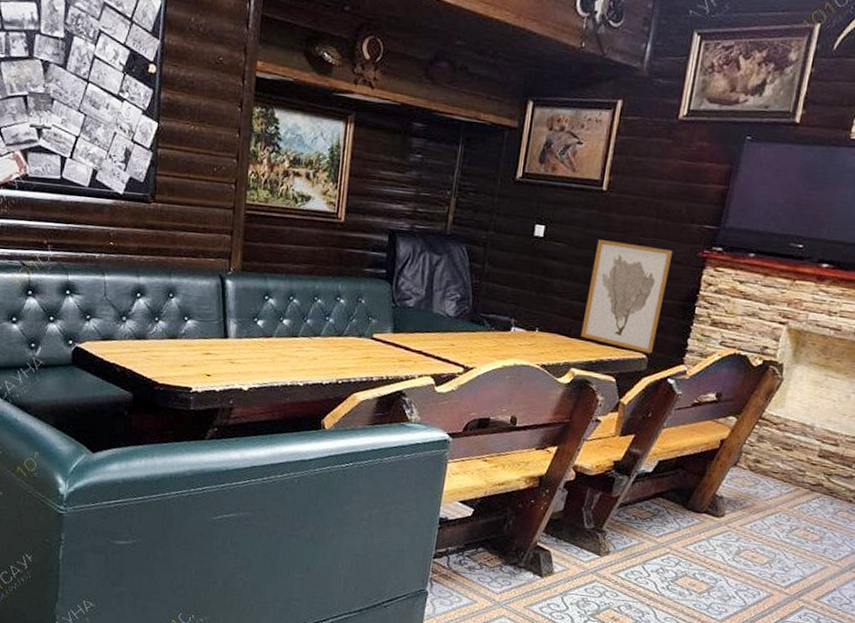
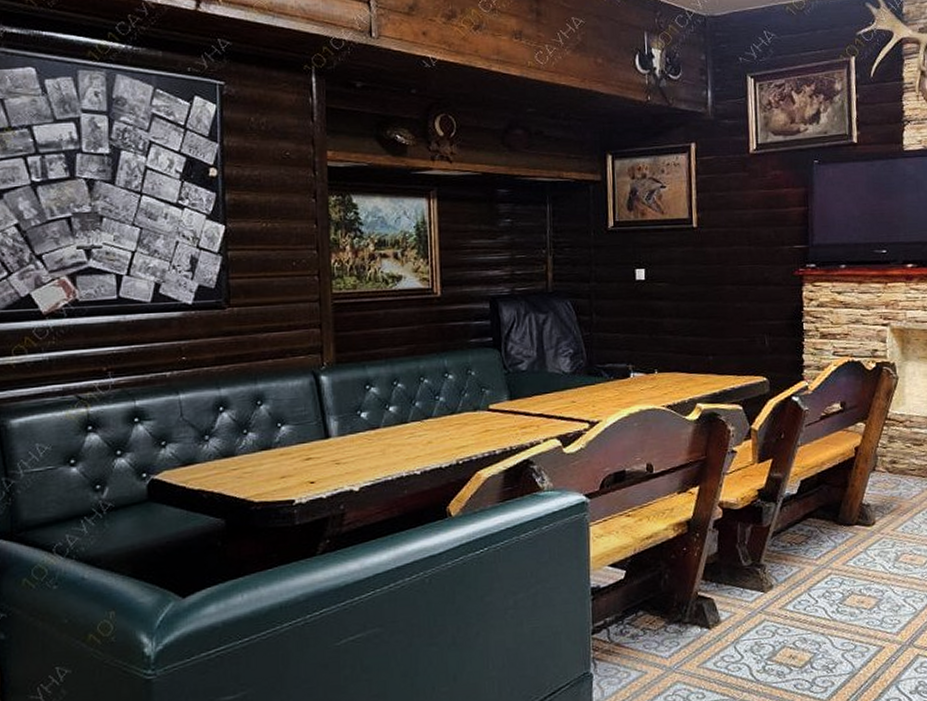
wall art: present [581,240,673,354] -> none [698,273,772,376]

